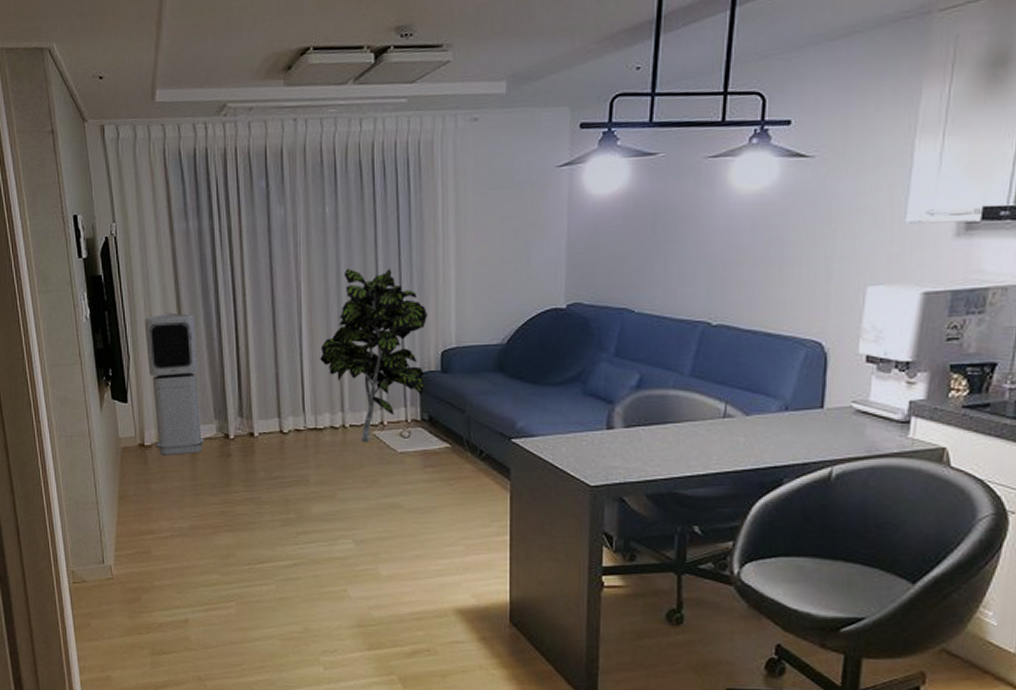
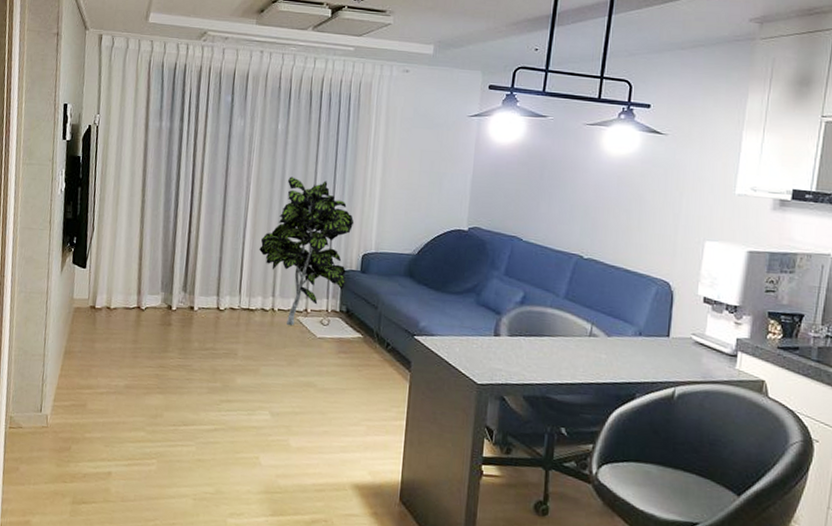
air purifier: present [144,312,205,455] -> none [105,194,156,320]

